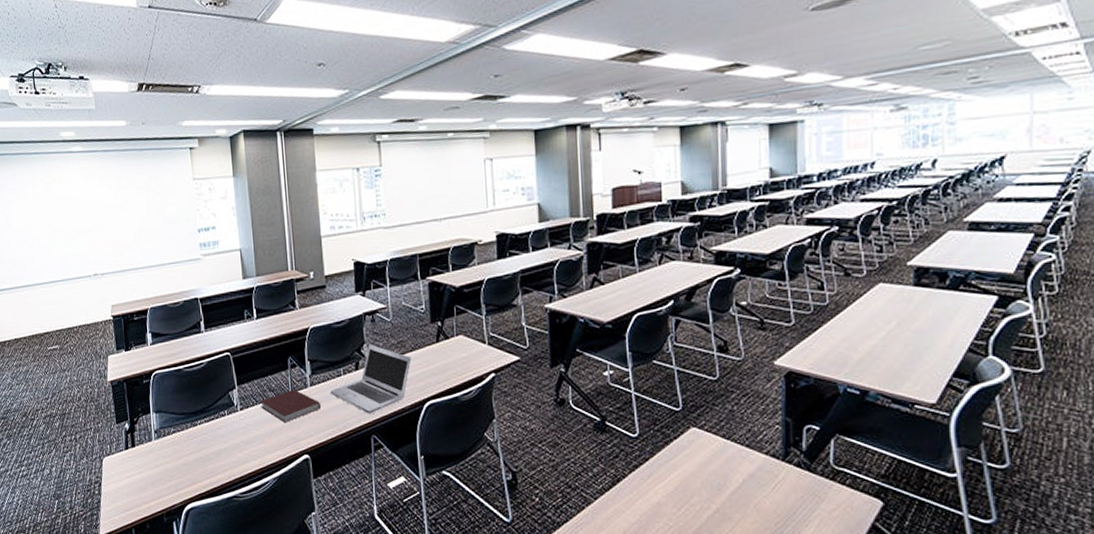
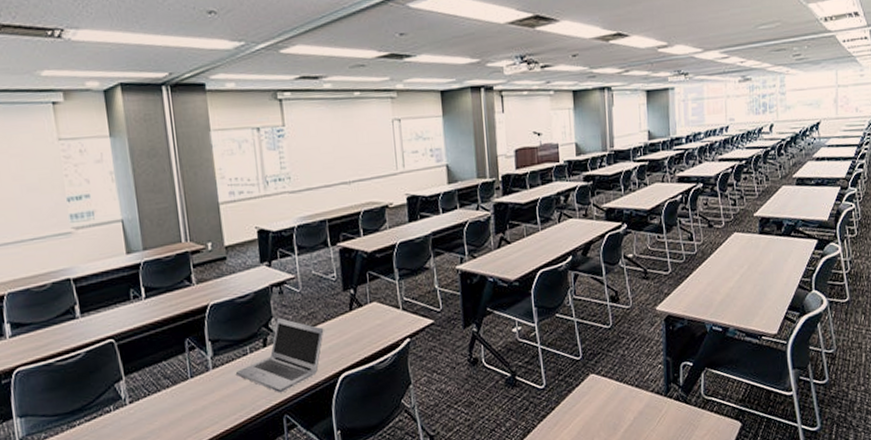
notebook: present [260,390,321,422] -> none [154,374,225,412]

